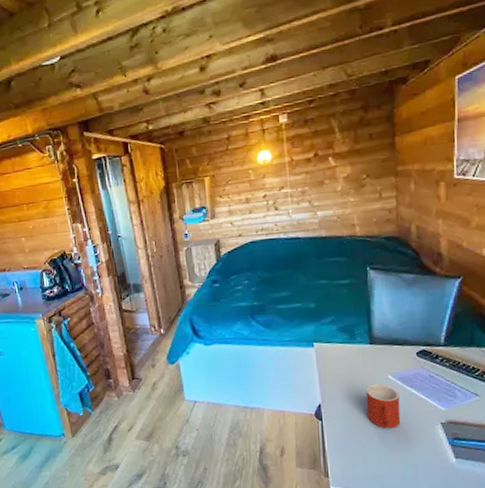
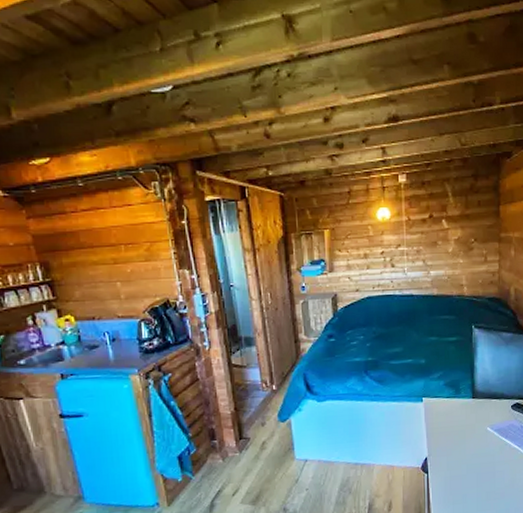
mug: present [365,384,401,429] -> none [467,435,496,478]

